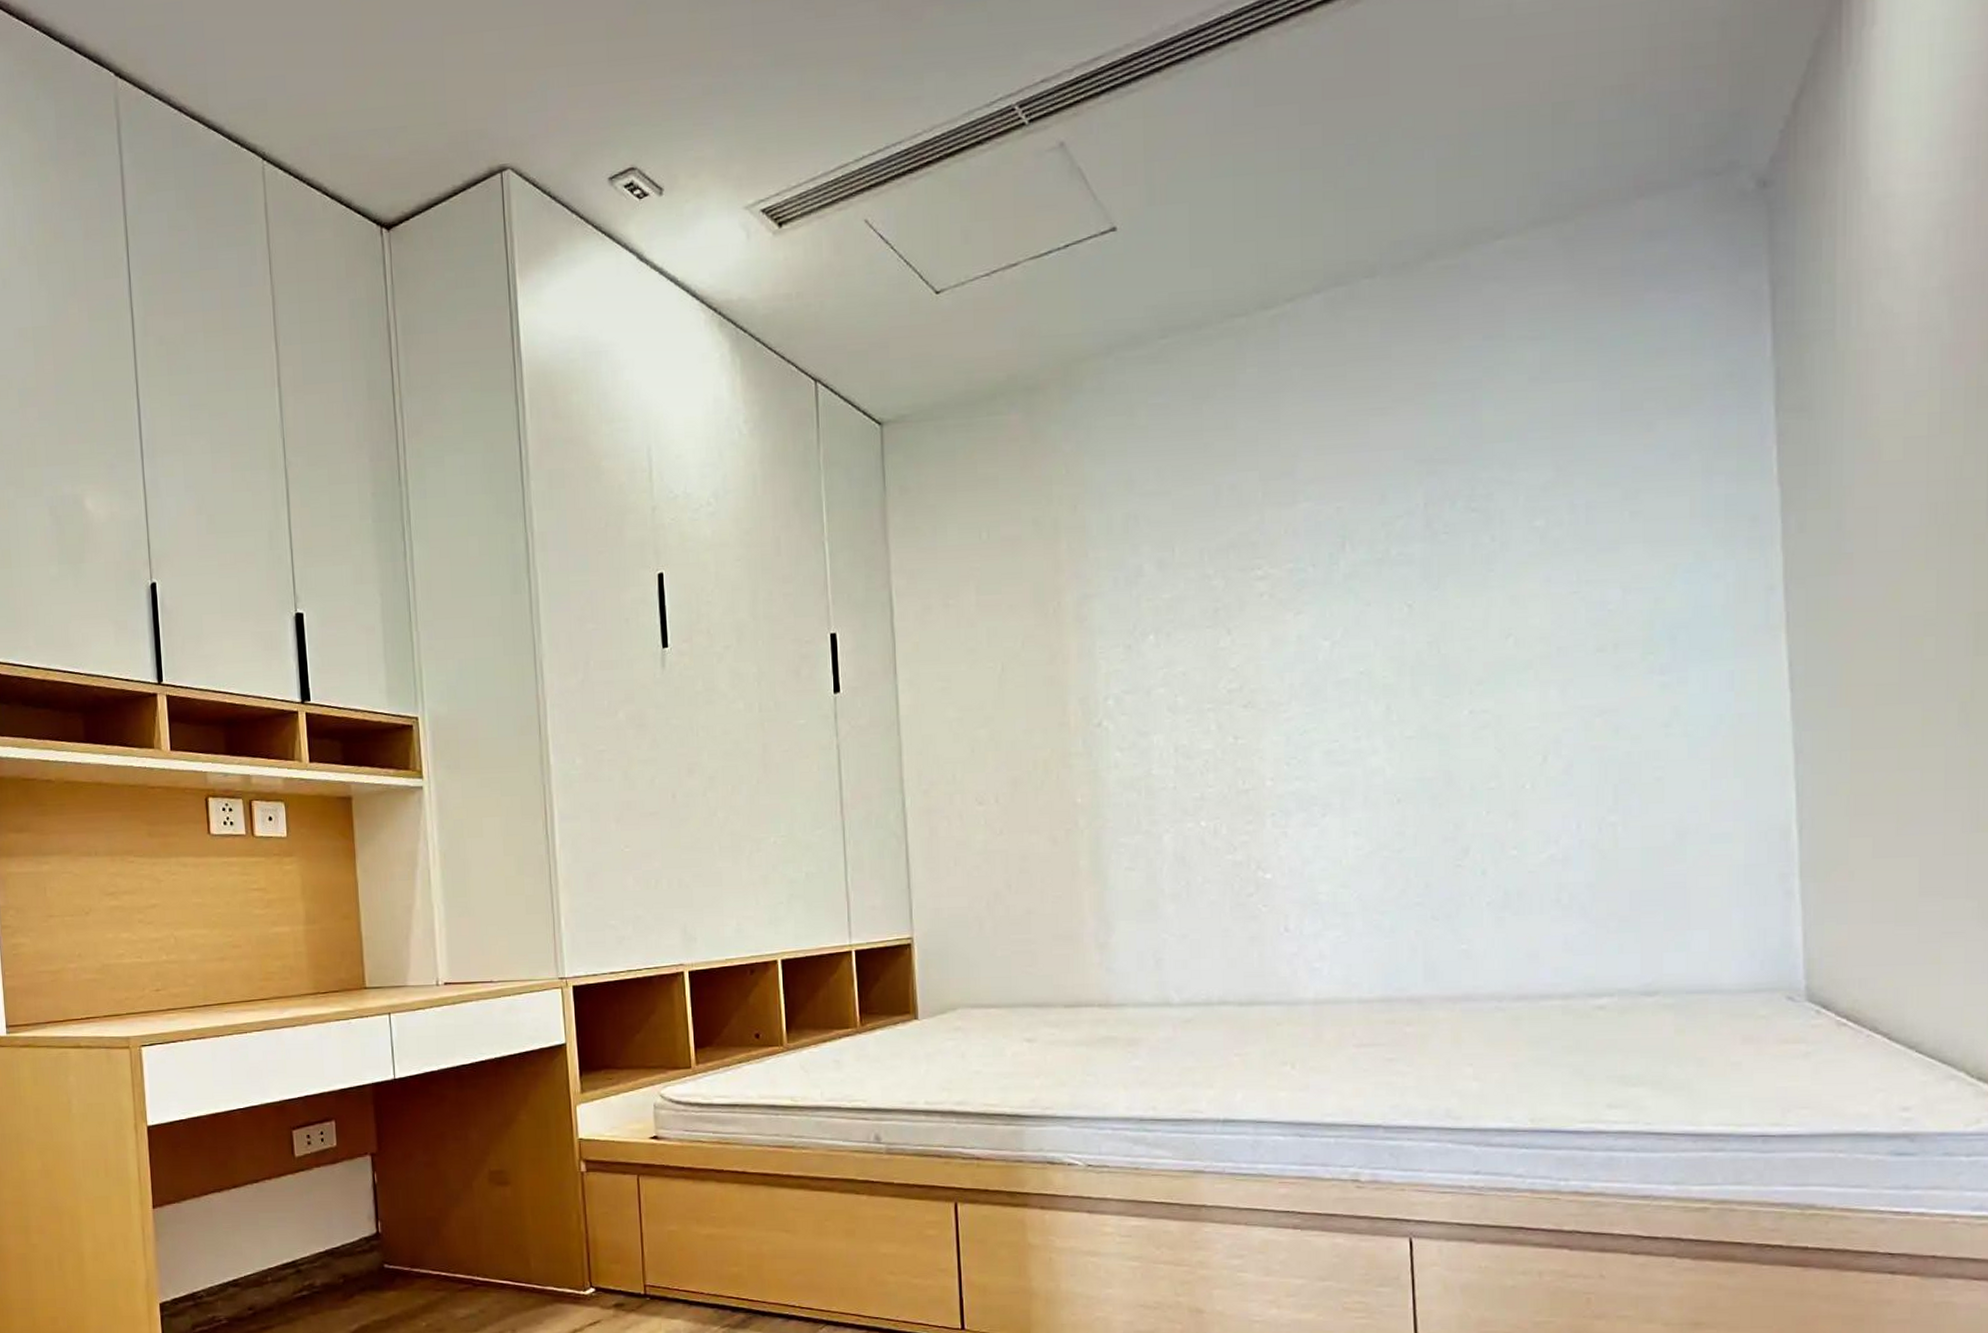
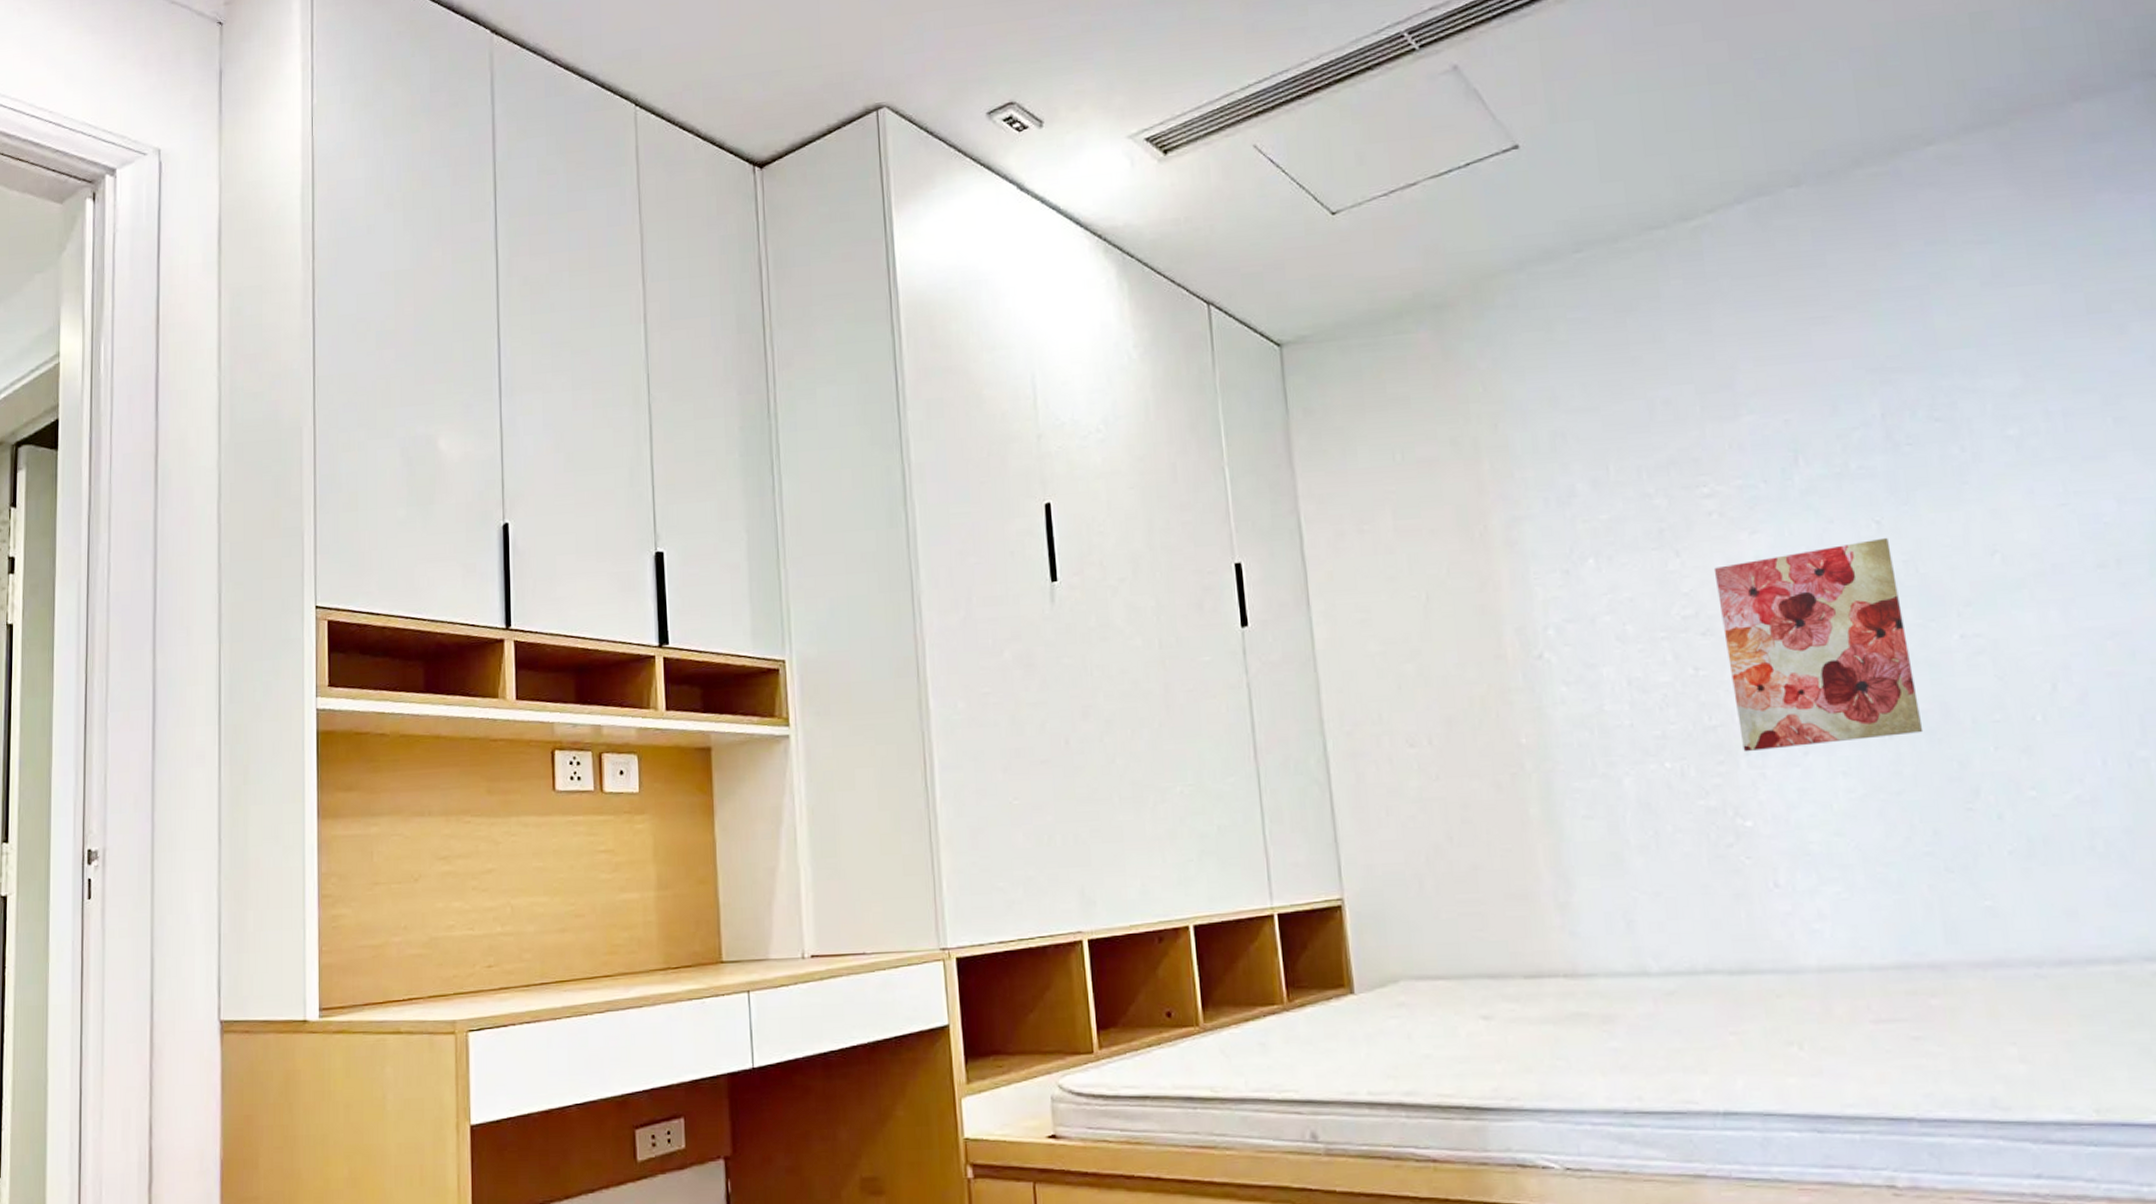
wall art: none [1260,620,1428,813] -> present [1713,537,1924,752]

